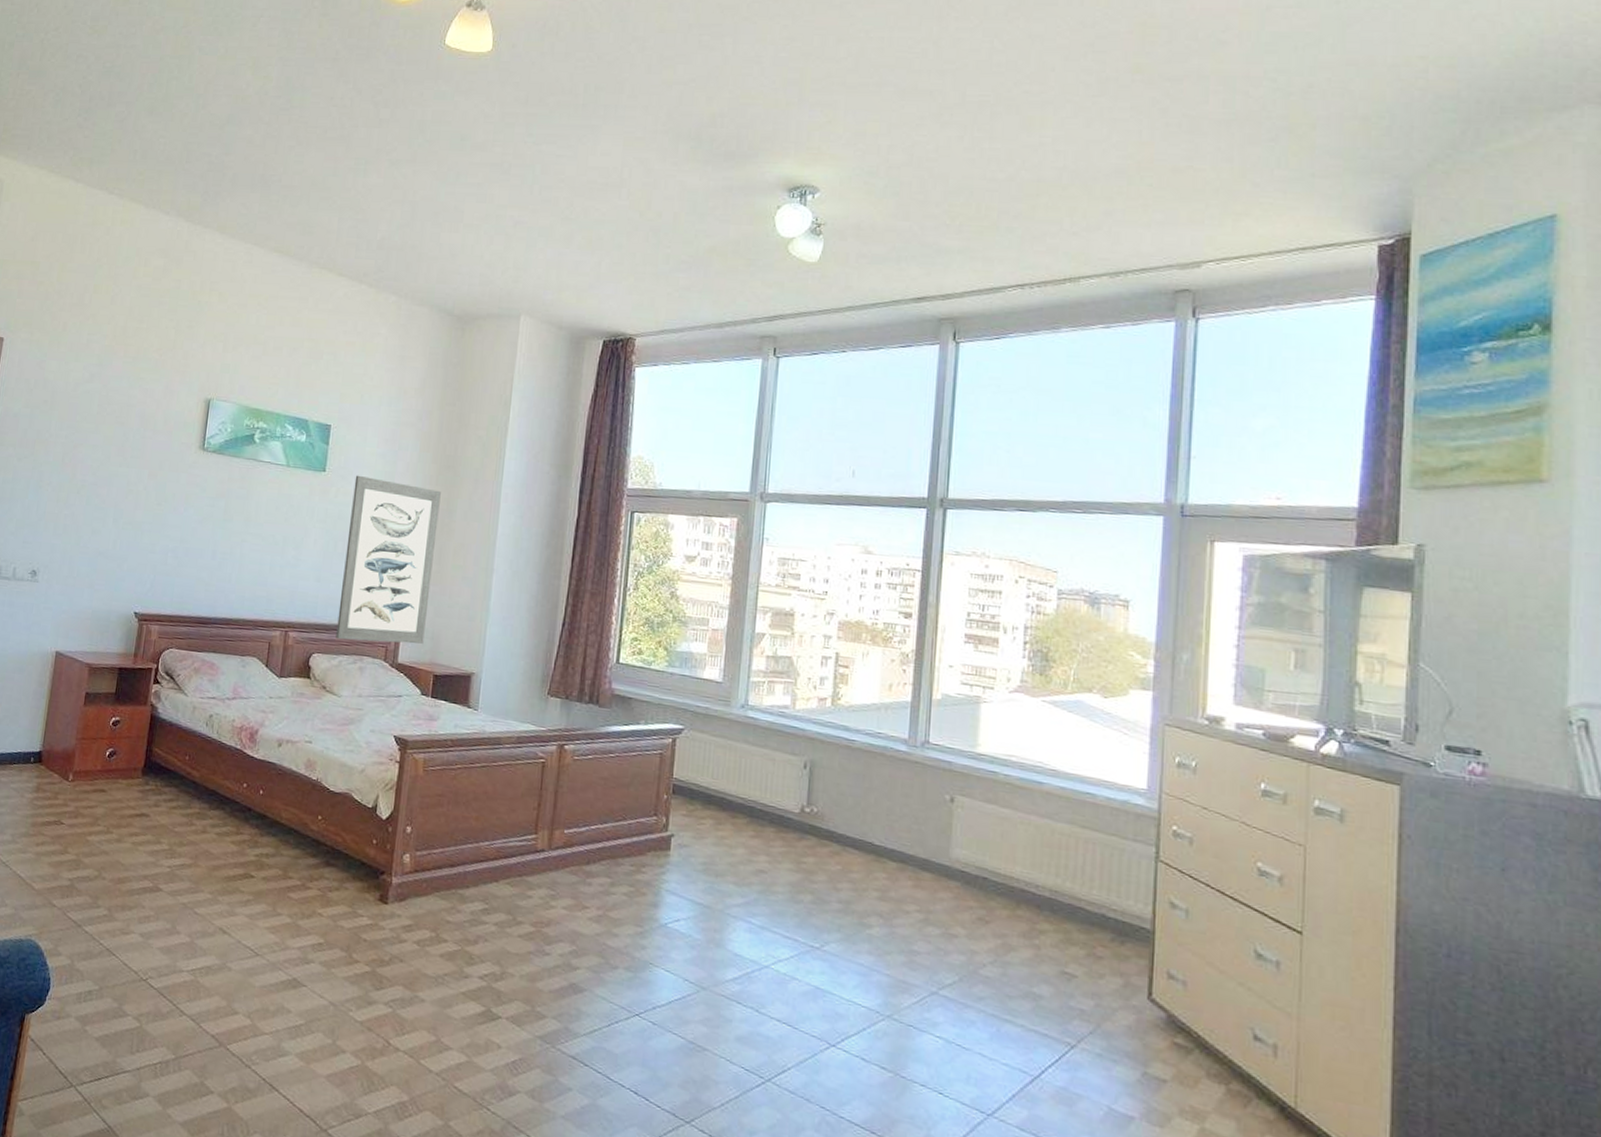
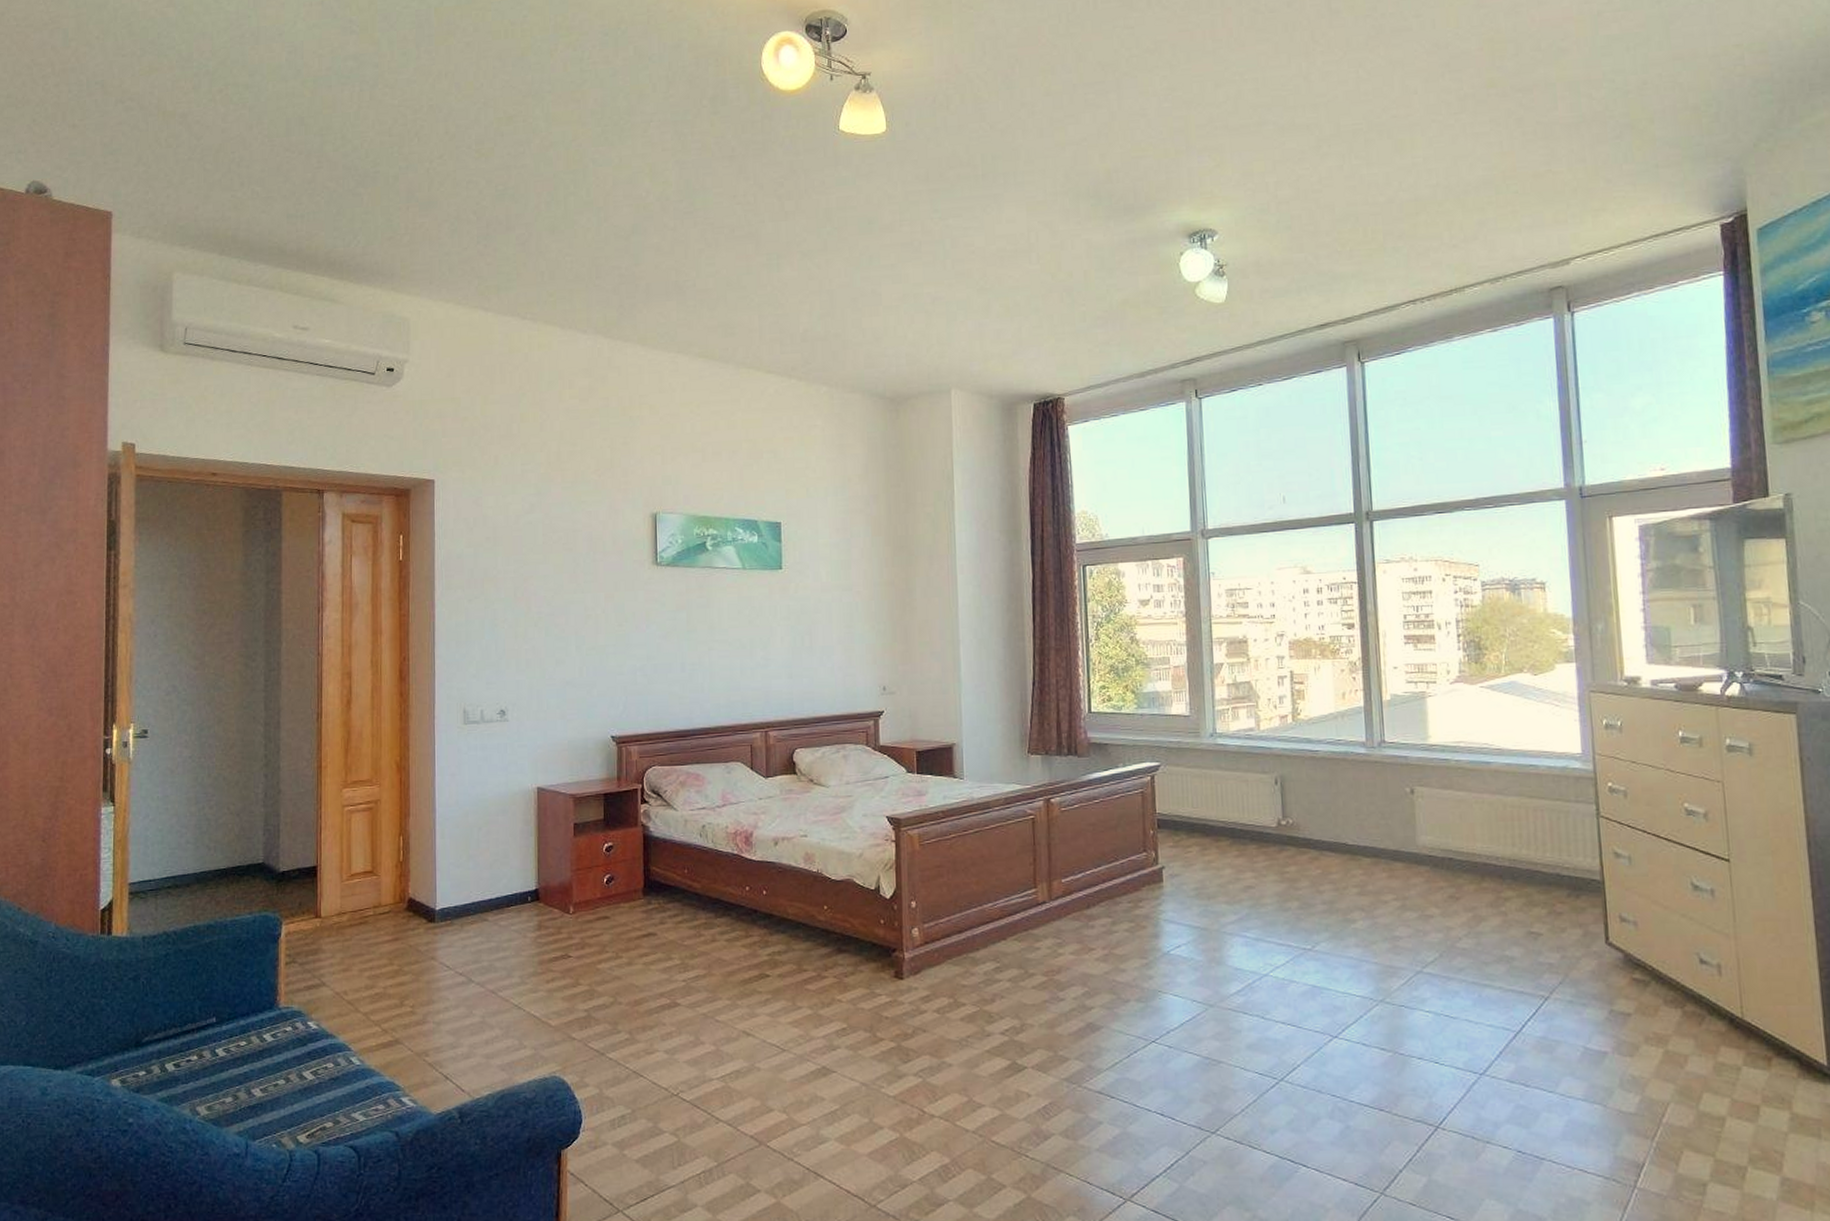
wall art: present [336,475,441,644] -> none [812,567,902,732]

